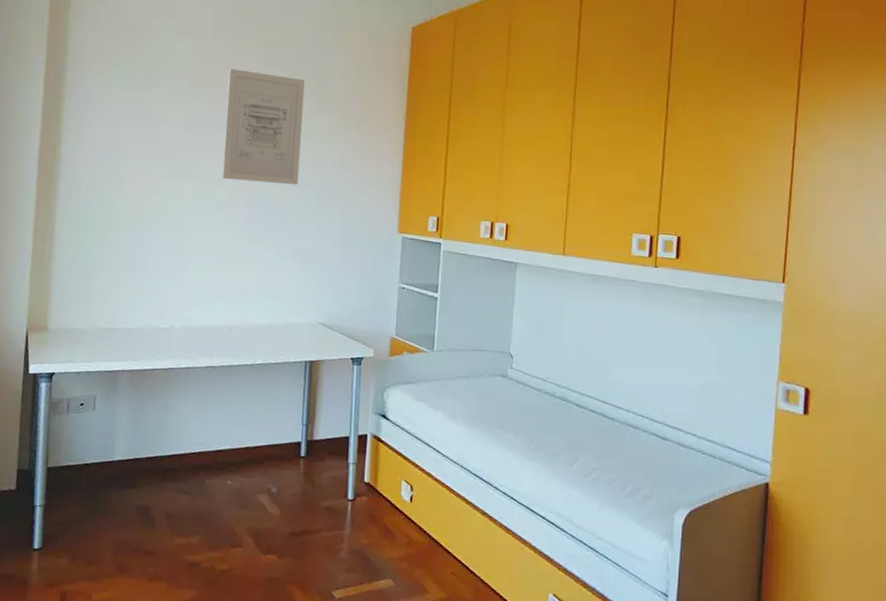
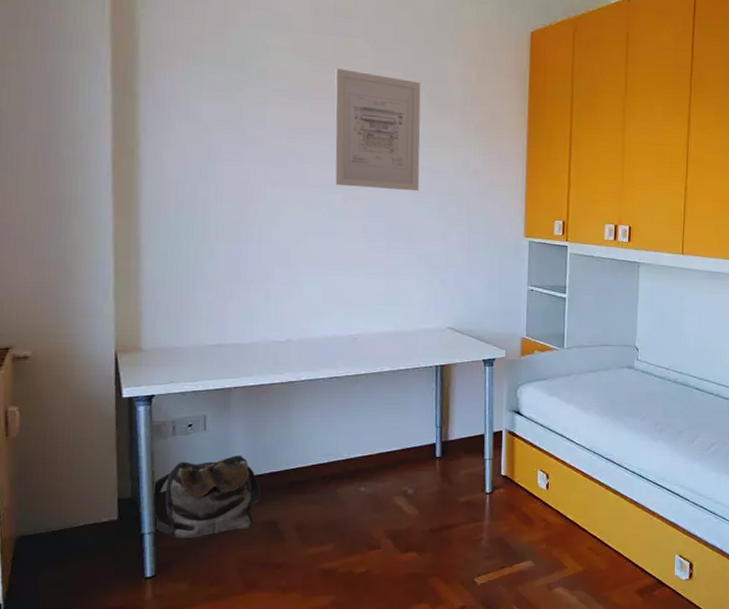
backpack: none [44,437,138,518] -> present [153,455,261,542]

